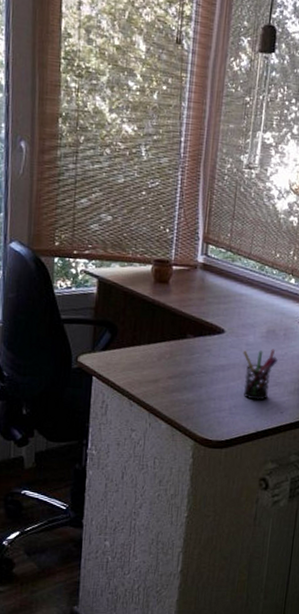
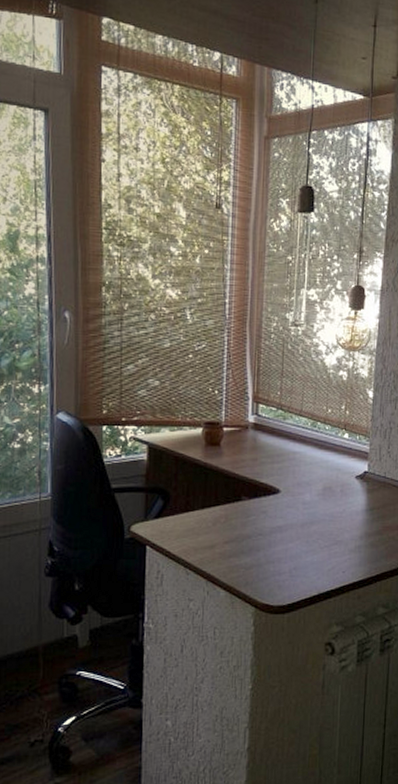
pen holder: present [243,349,278,401] -> none [300,506,336,561]

